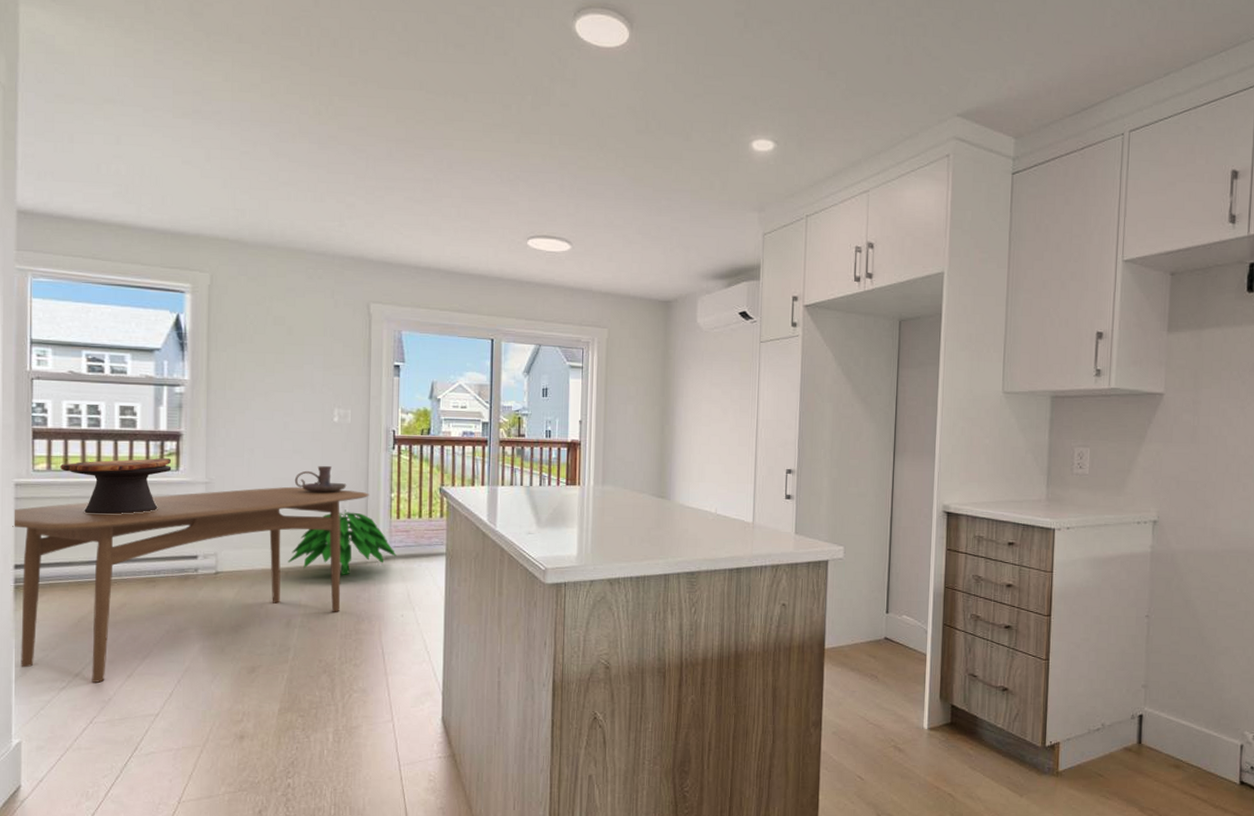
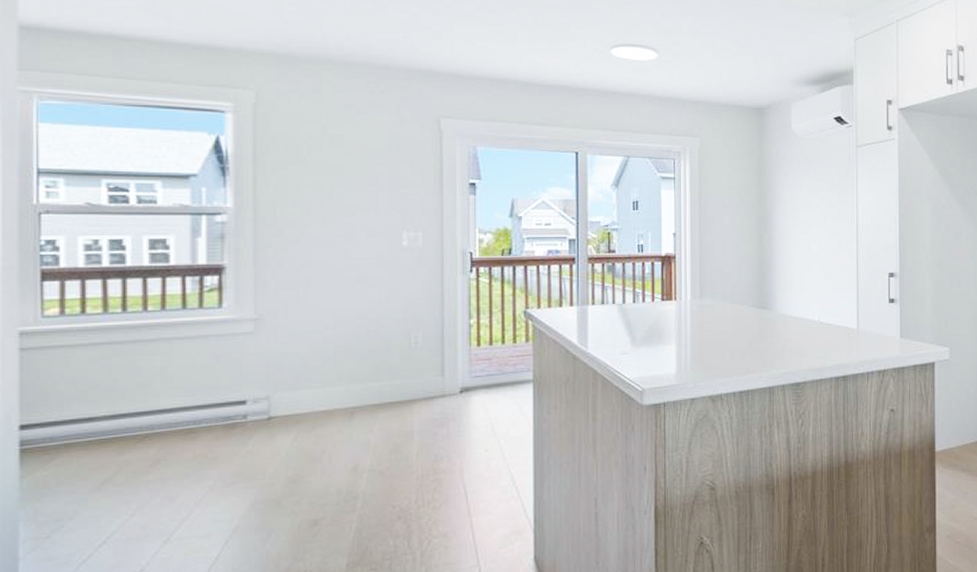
dining table: present [12,486,369,683] -> none [16,318,445,553]
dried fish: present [60,458,172,515] -> none [76,295,213,362]
indoor plant: present [288,509,396,575] -> none [353,340,478,411]
candle holder: present [294,465,347,493] -> none [359,293,419,324]

